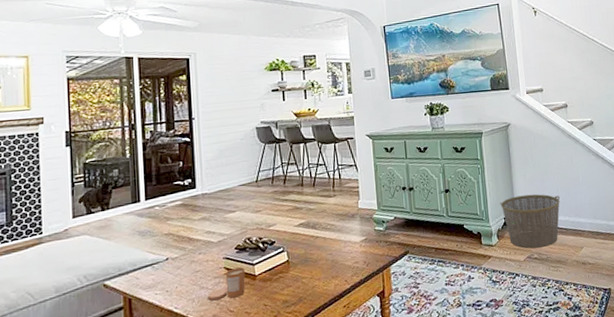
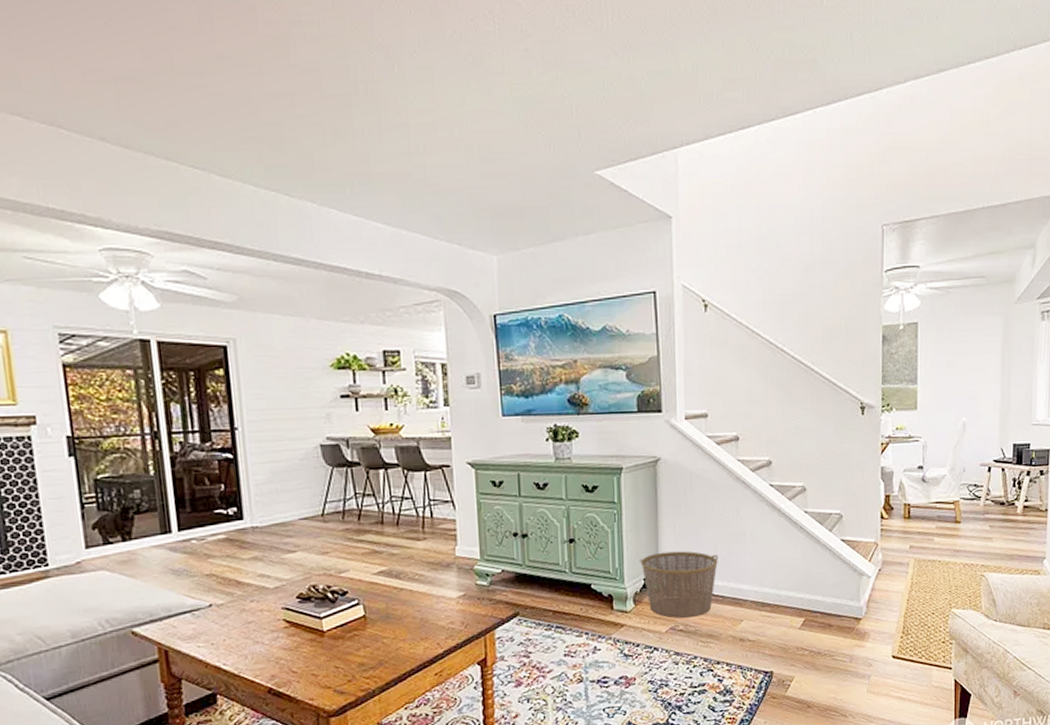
candle: present [208,267,246,301] -> none [264,620,311,659]

